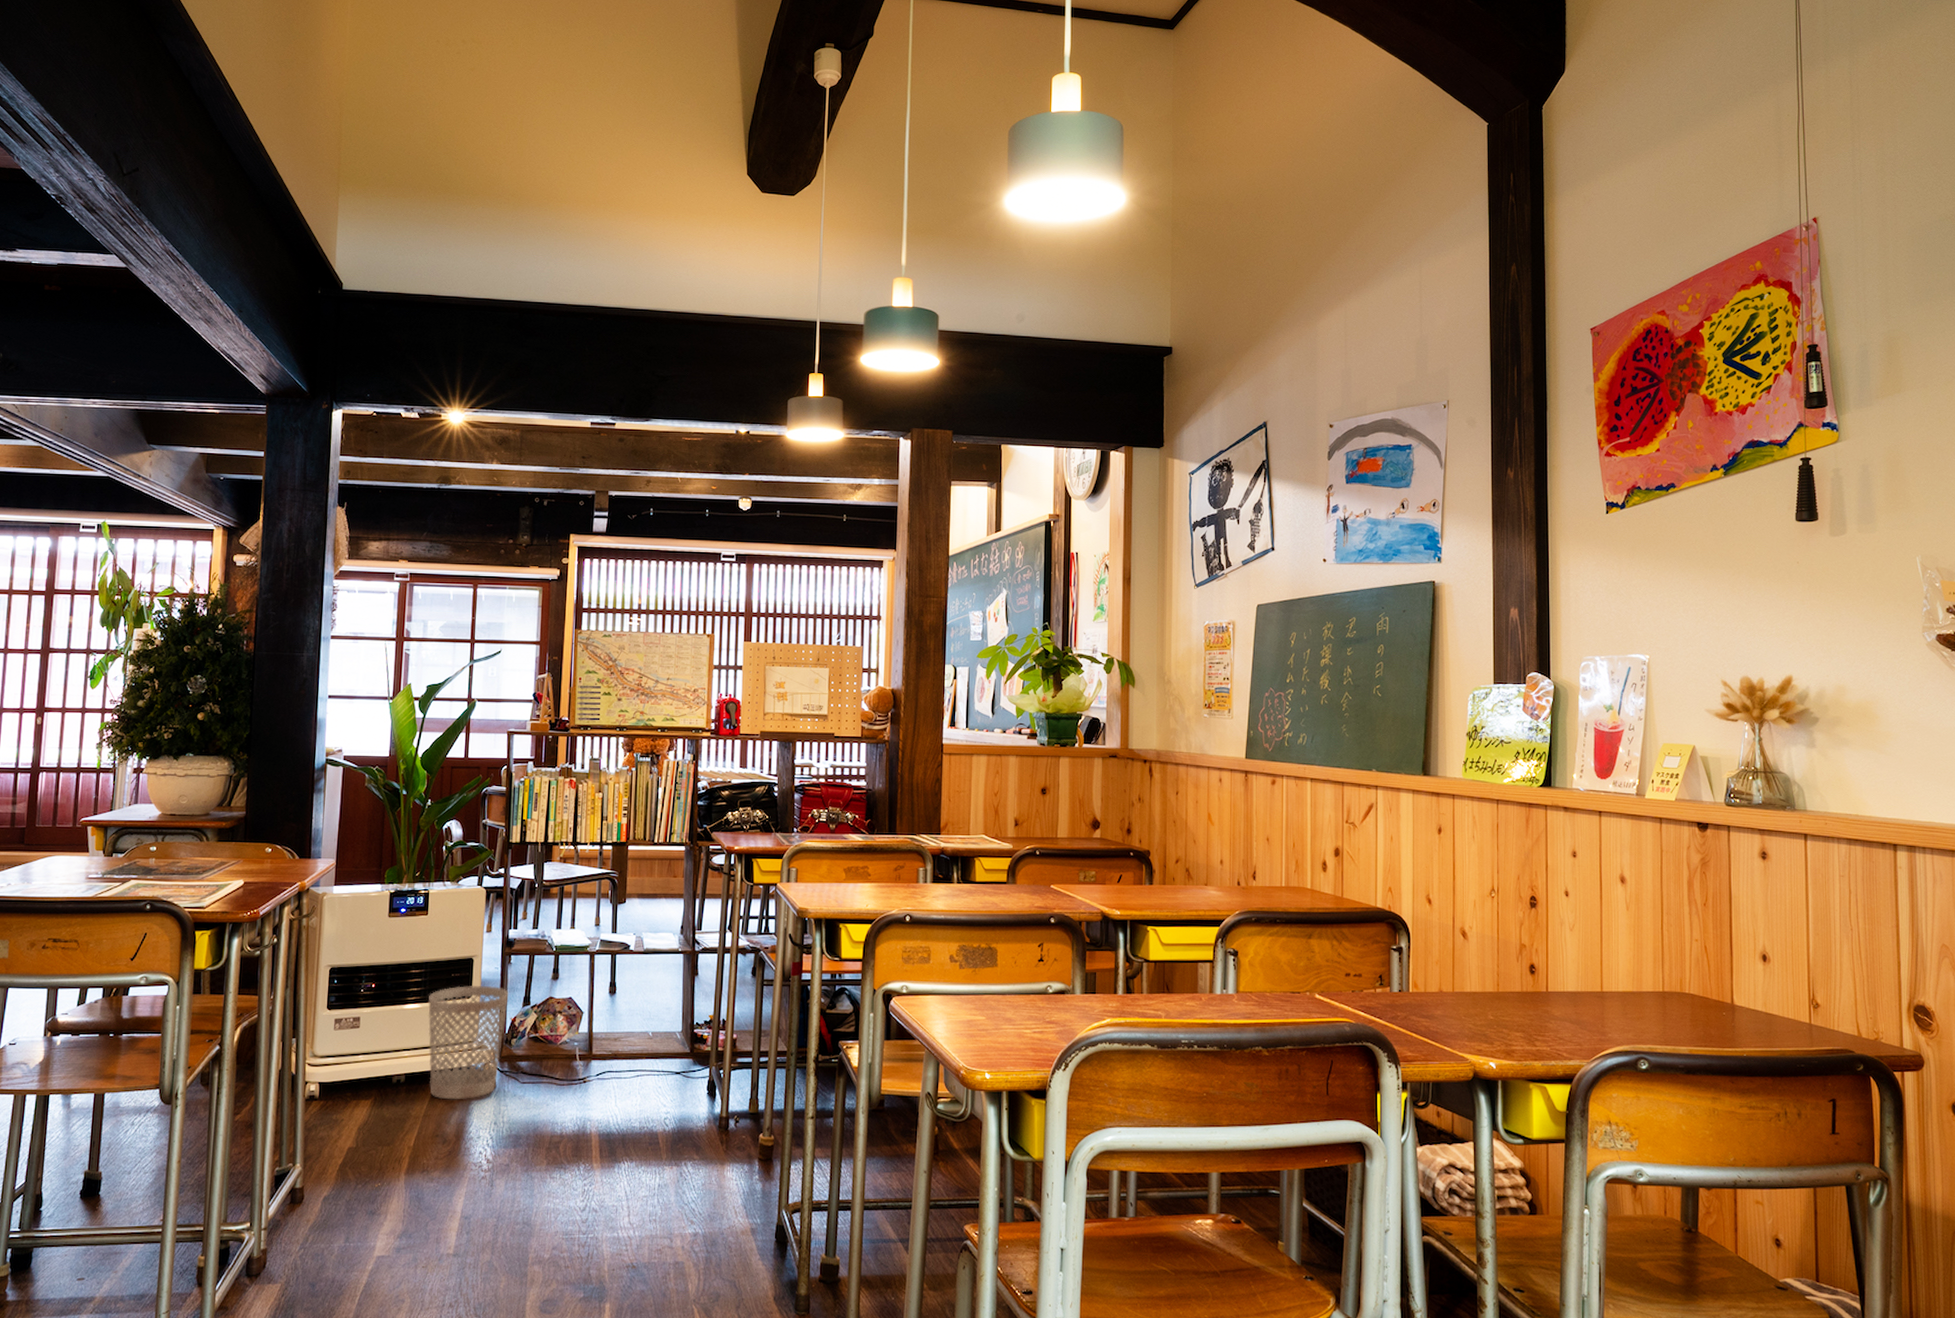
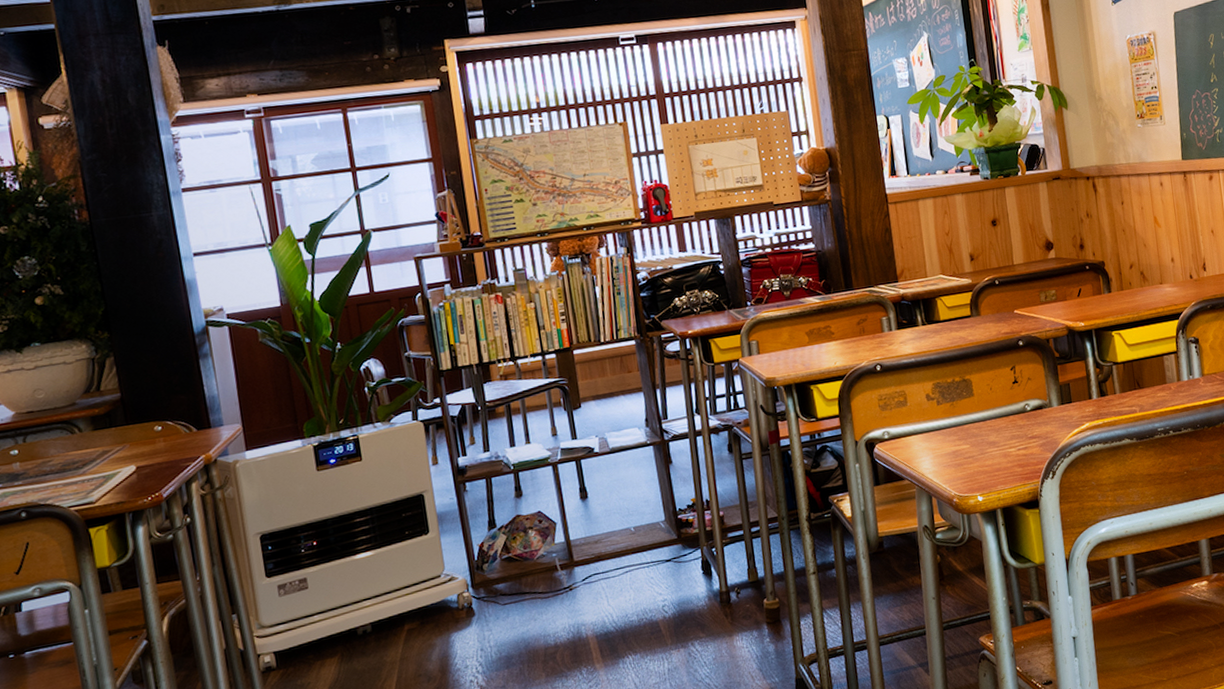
wastebasket: present [427,985,509,1100] -> none [380,516,475,640]

